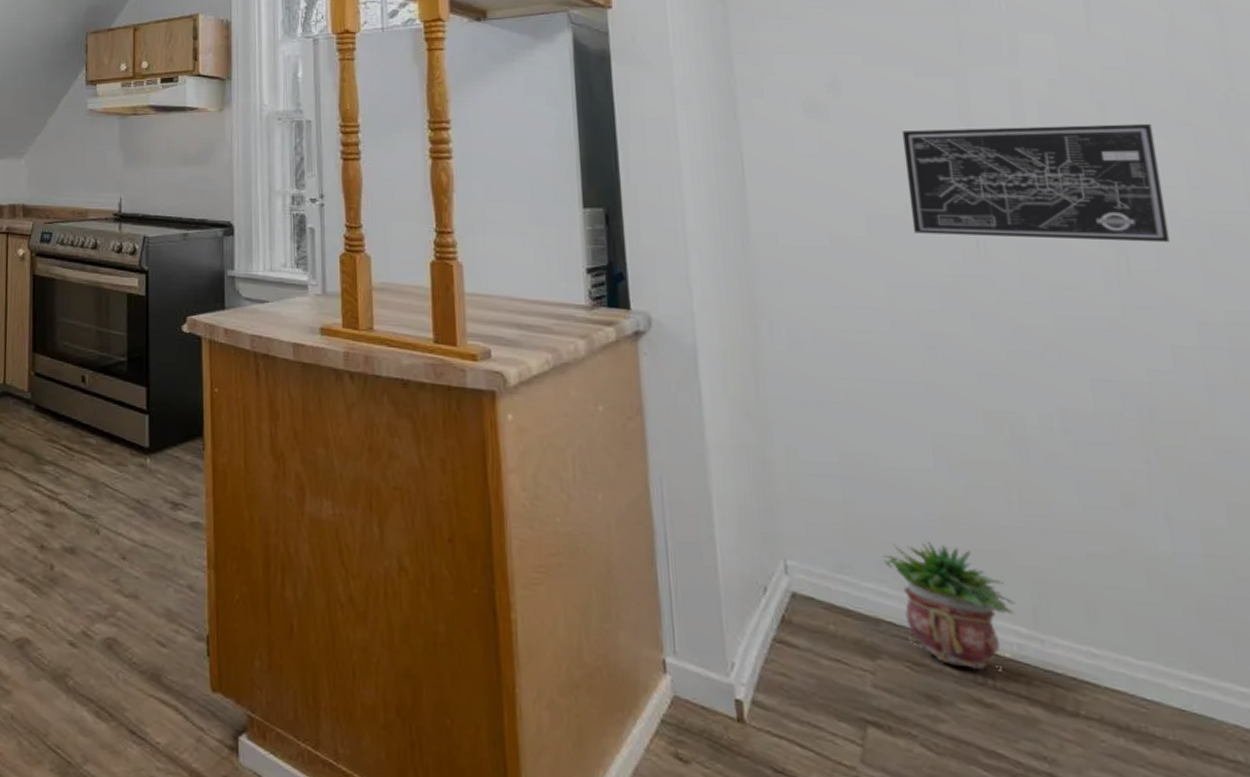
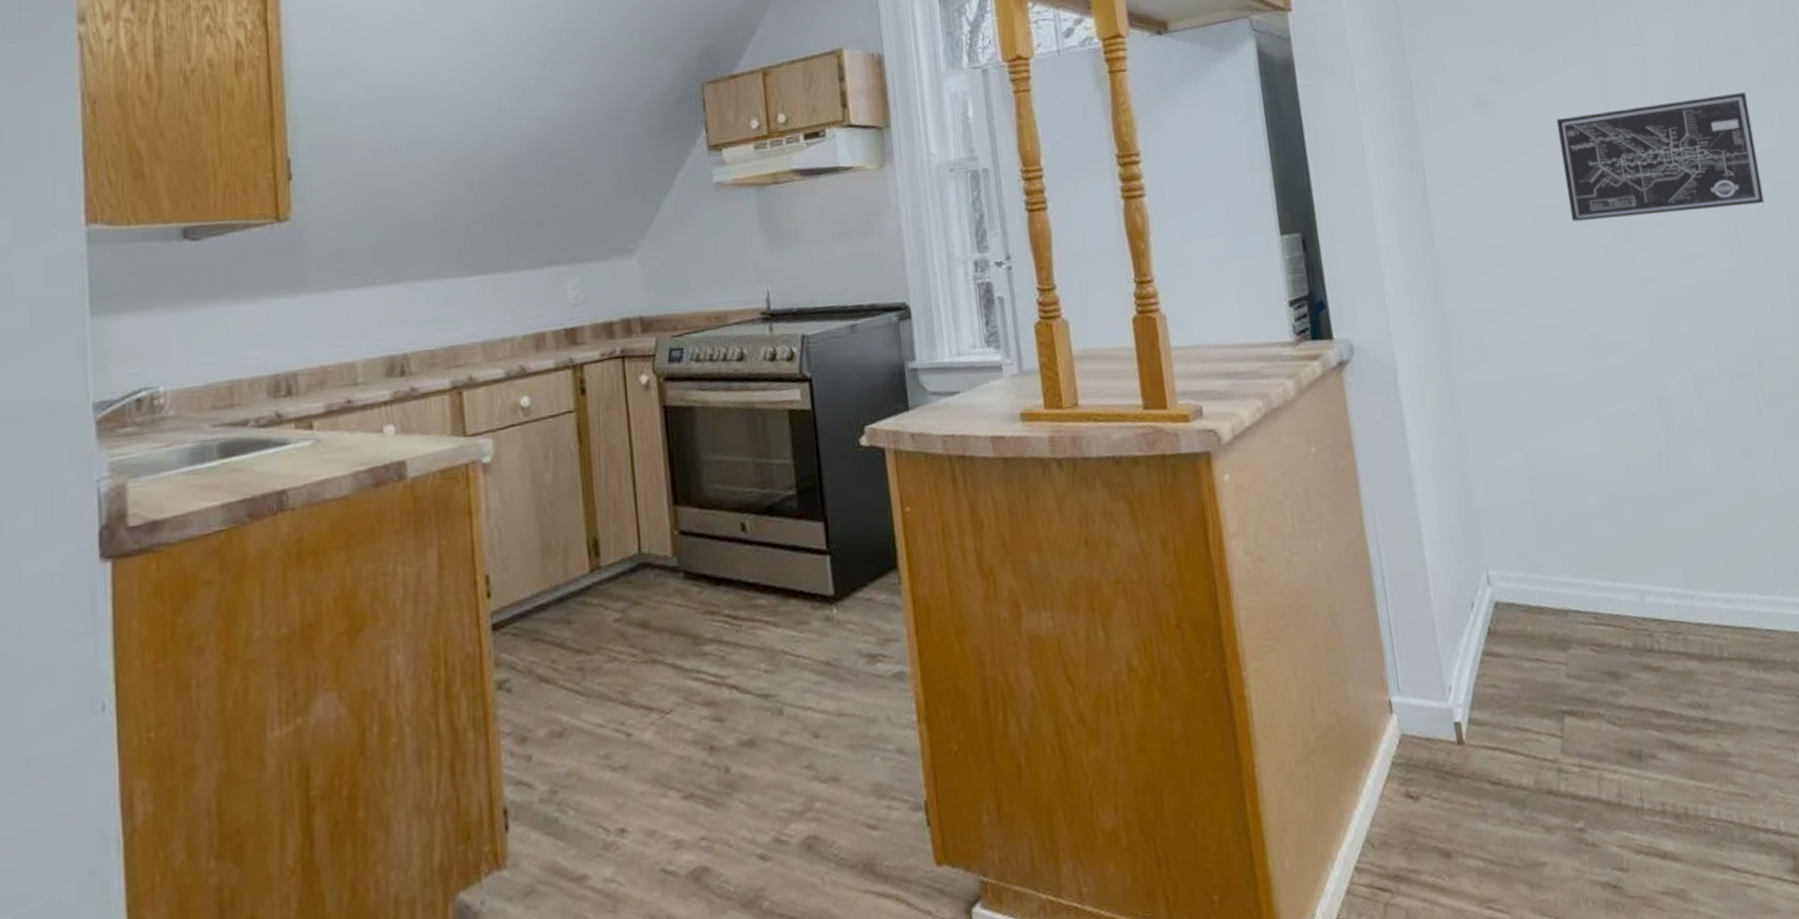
potted plant: present [882,541,1015,671] -> none [1566,525,1671,639]

